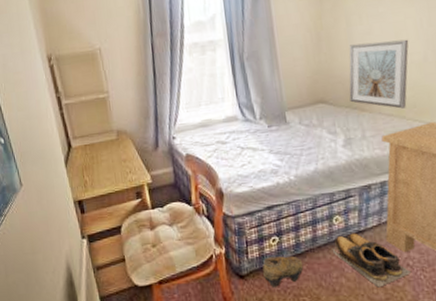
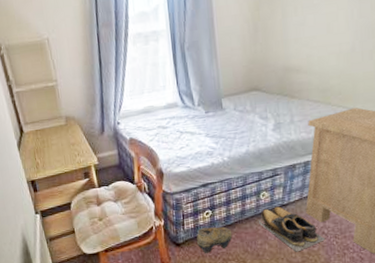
picture frame: present [349,39,409,109] -> none [281,30,339,96]

